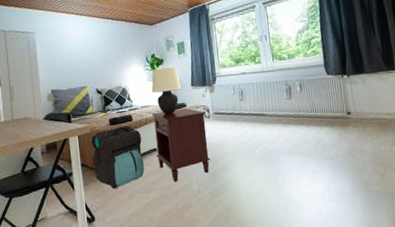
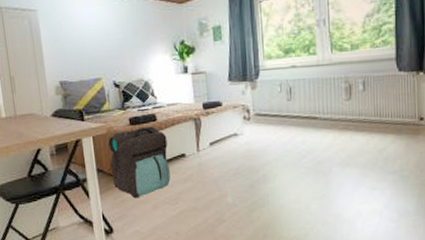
table lamp: present [151,67,182,115] -> none [179,57,217,115]
nightstand: present [151,108,210,182] -> none [179,107,249,193]

